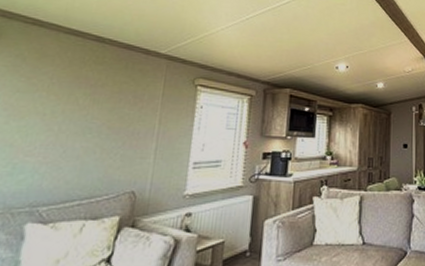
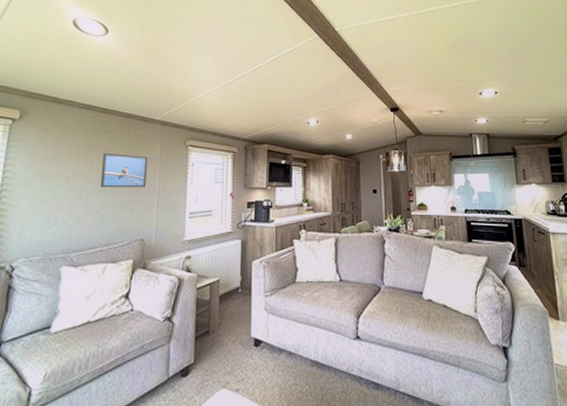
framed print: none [84,89,148,132] -> present [100,154,148,188]

